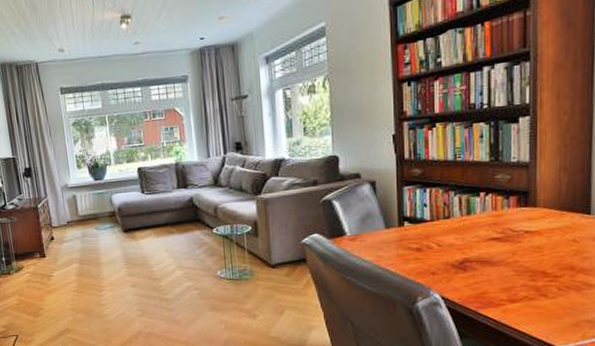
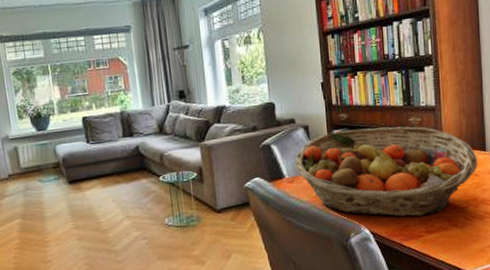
fruit basket: none [357,184,580,284] -> present [294,126,478,217]

